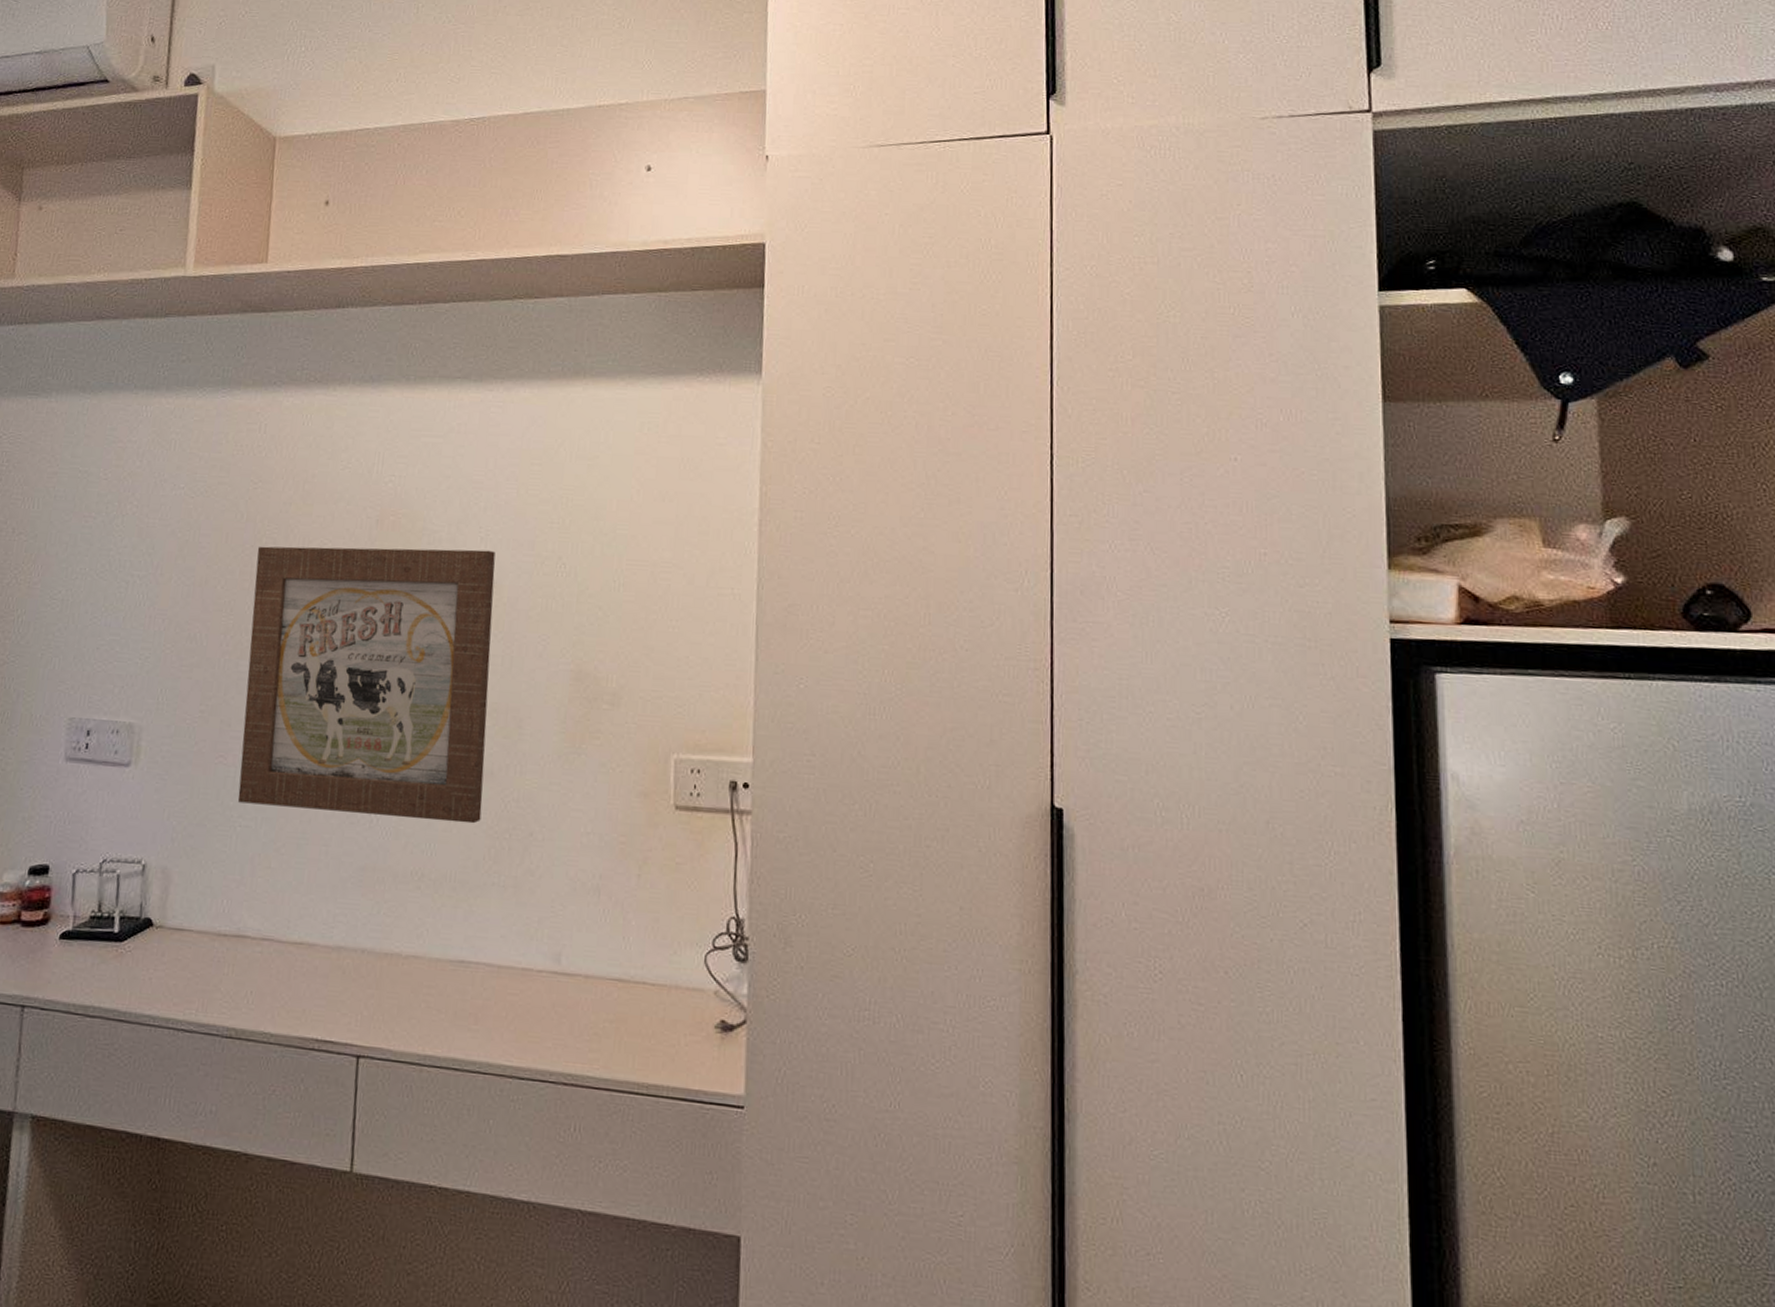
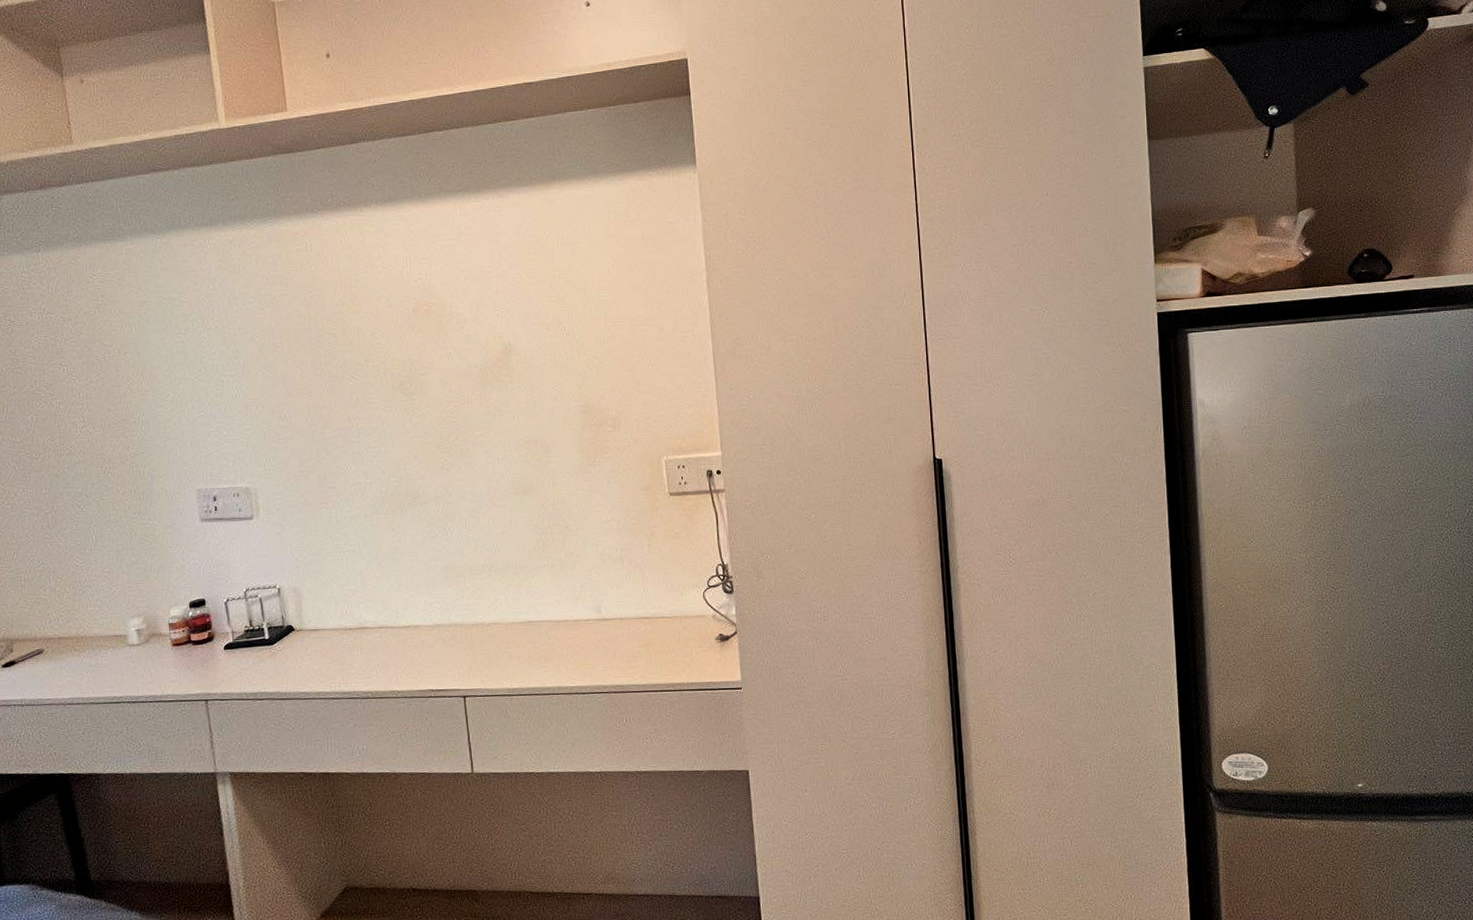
wall art: present [237,546,496,824] -> none [322,323,529,534]

